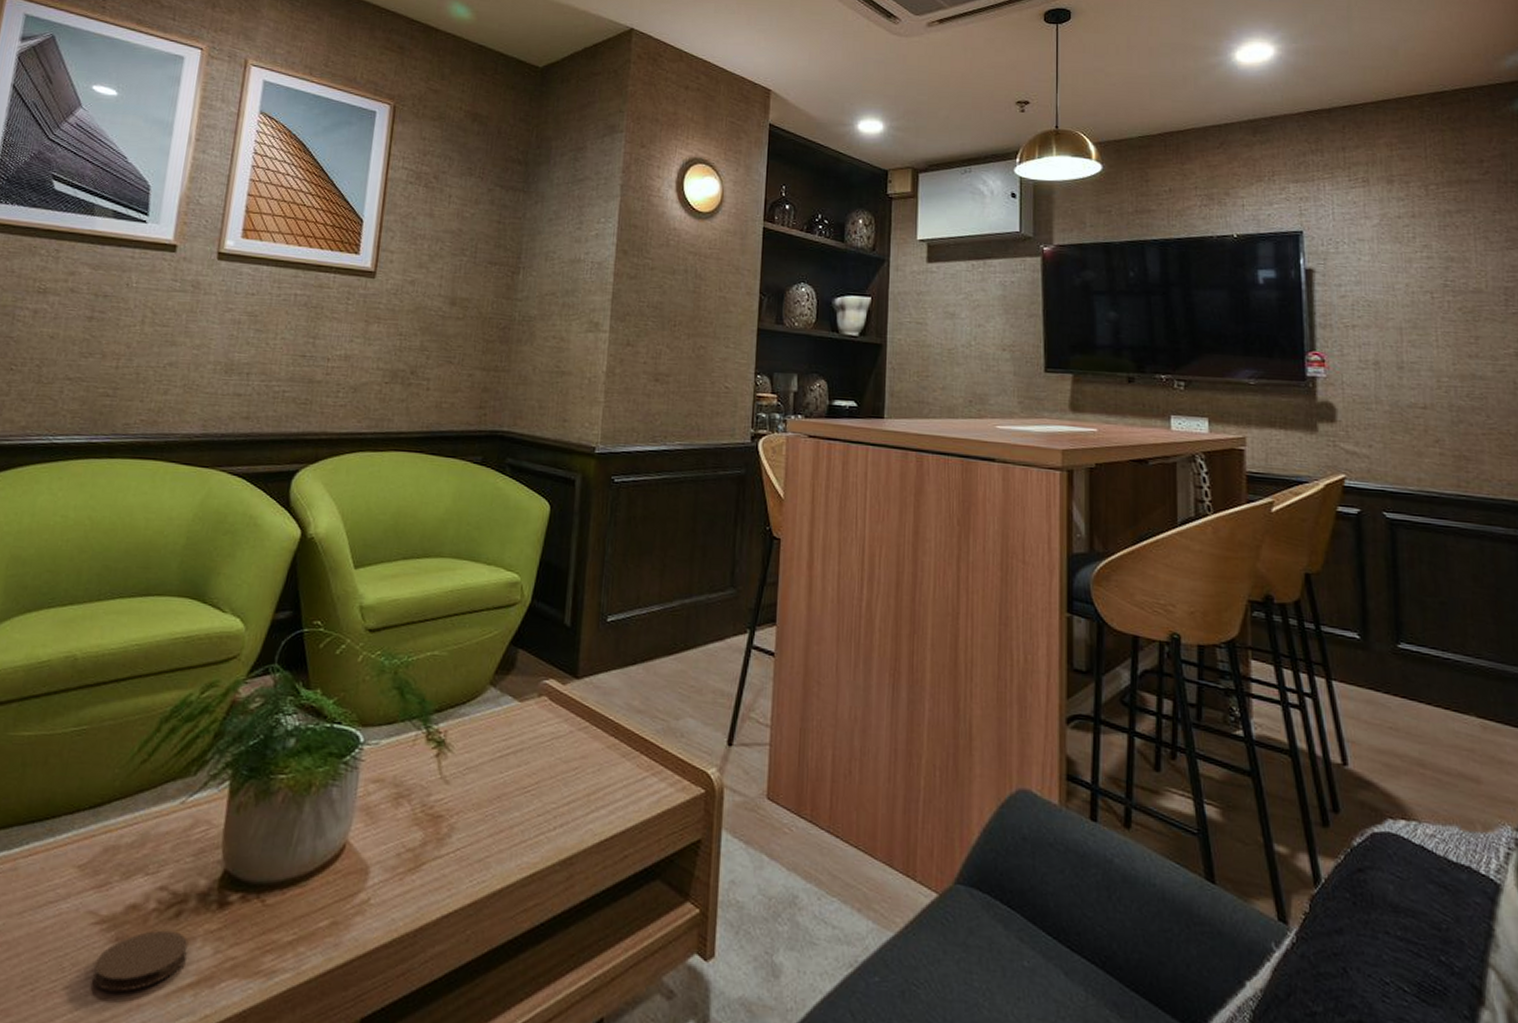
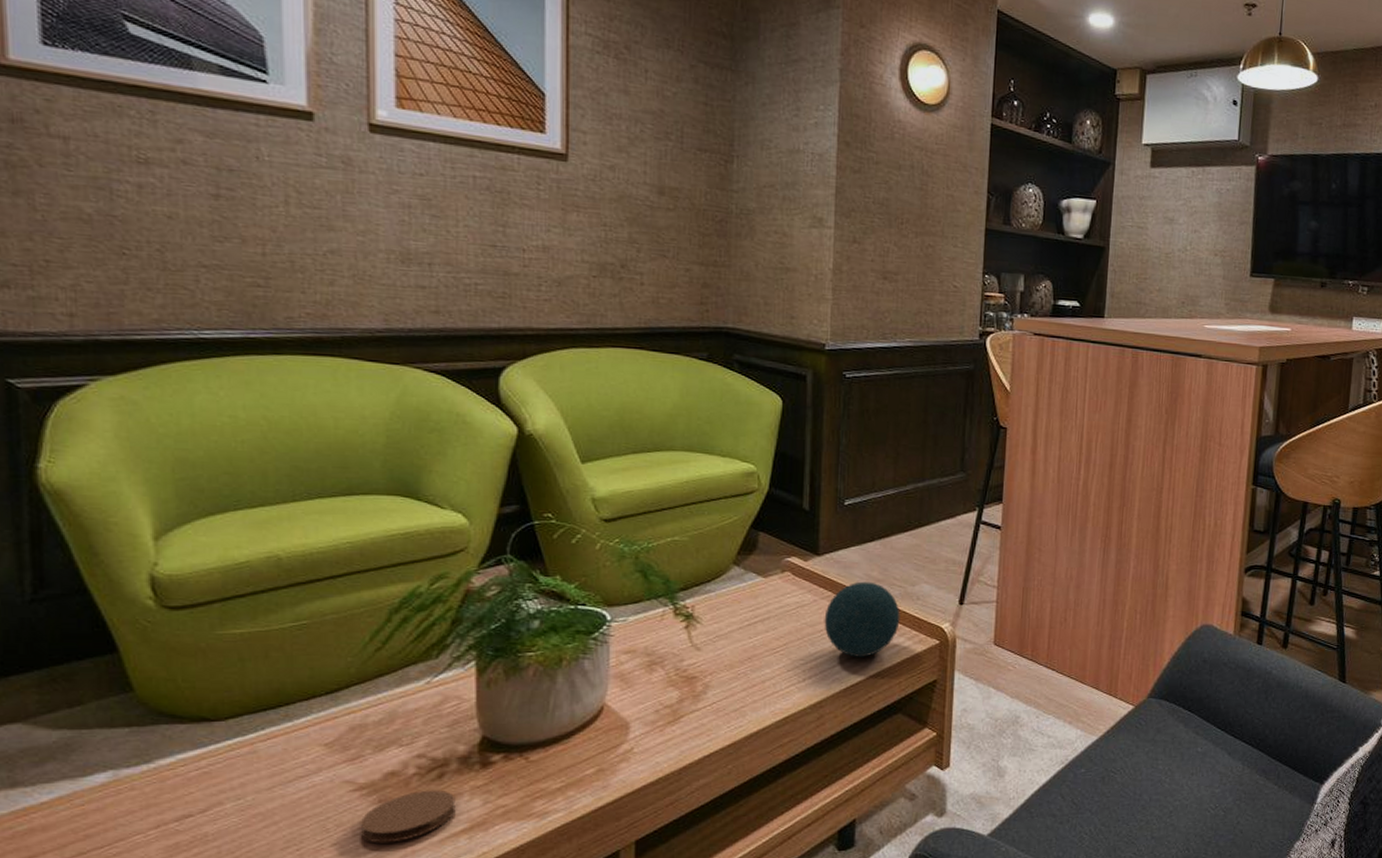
decorative orb: none [579,711,662,805] -> present [824,581,900,657]

